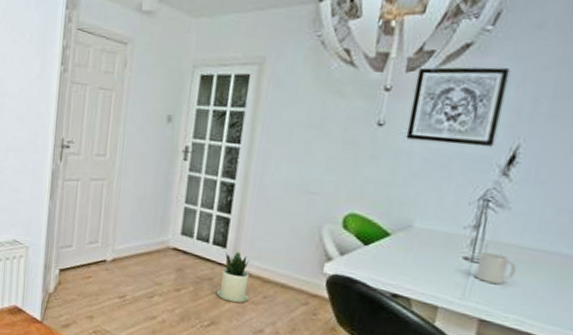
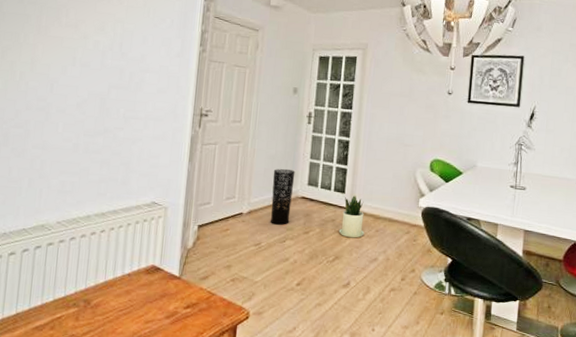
umbrella stand: none [137,213,167,279] -> present [271,169,295,225]
mug: present [474,251,517,285] -> none [518,181,543,204]

